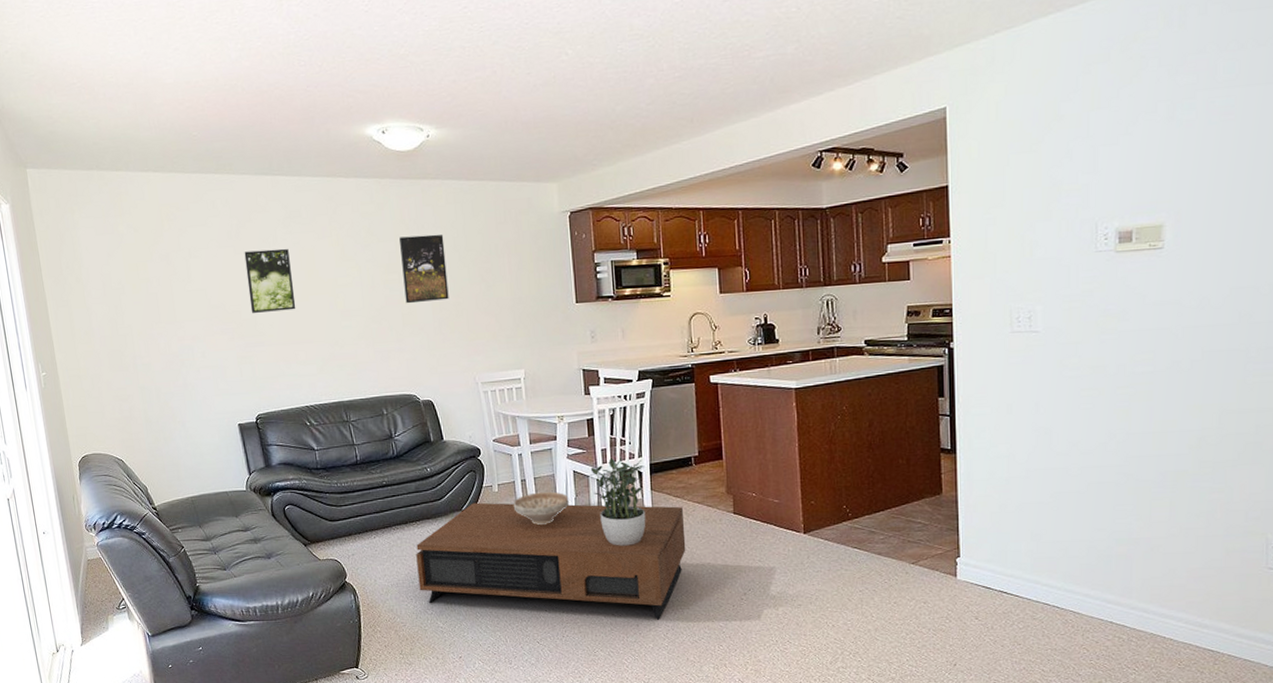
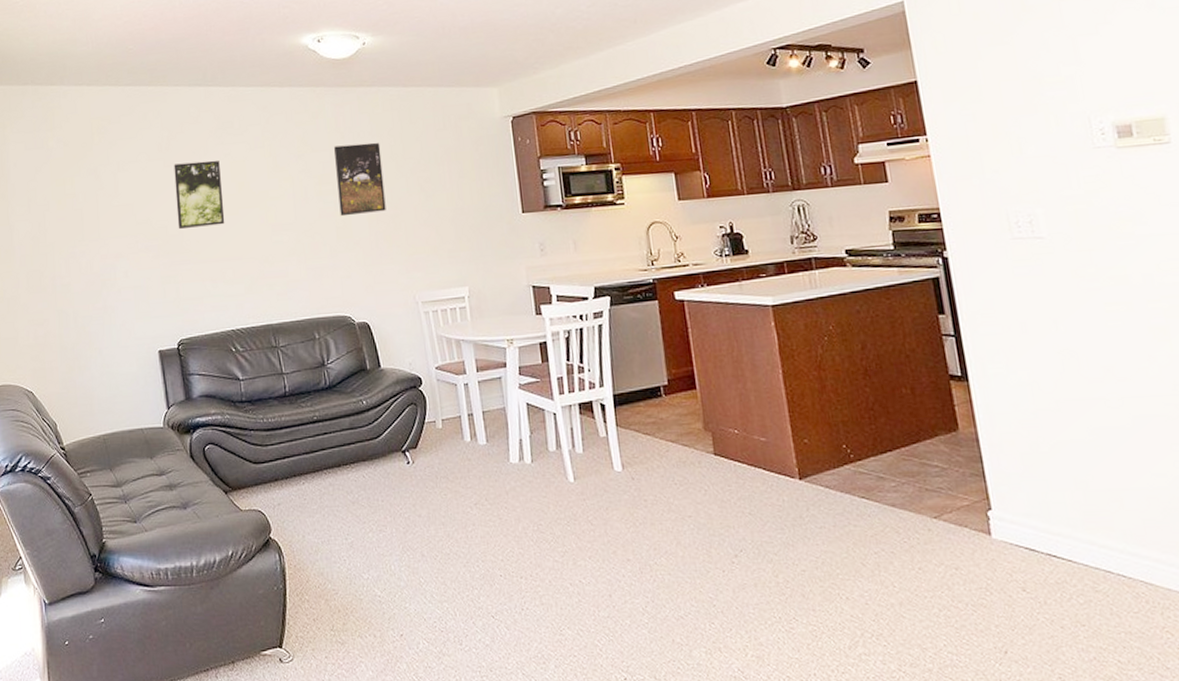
coffee table: present [416,502,686,620] -> none [350,441,662,589]
decorative bowl: present [513,491,569,525] -> none [459,428,523,468]
potted plant: present [588,458,646,546] -> none [544,388,613,495]

